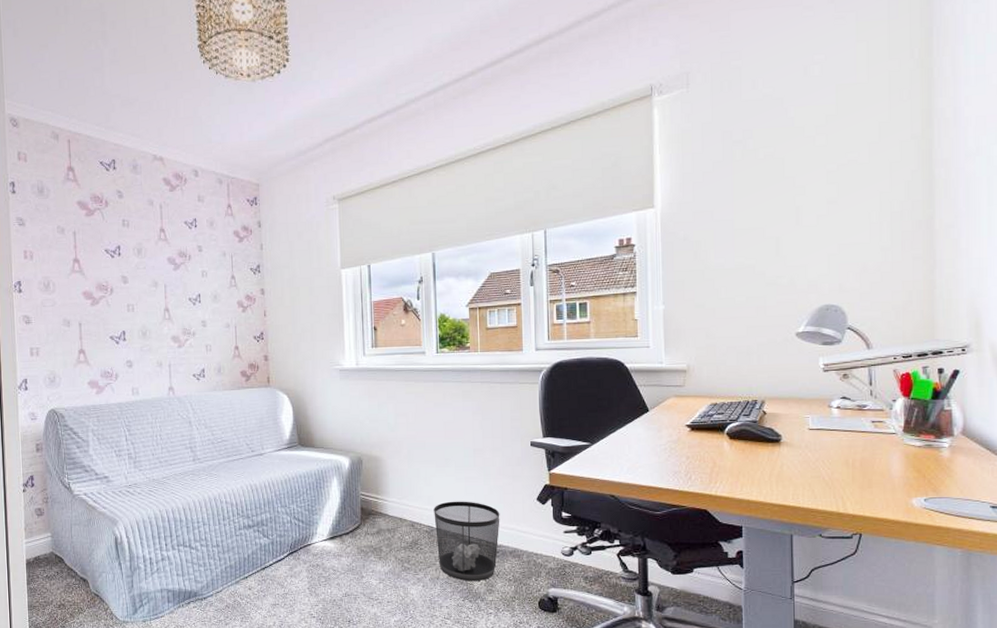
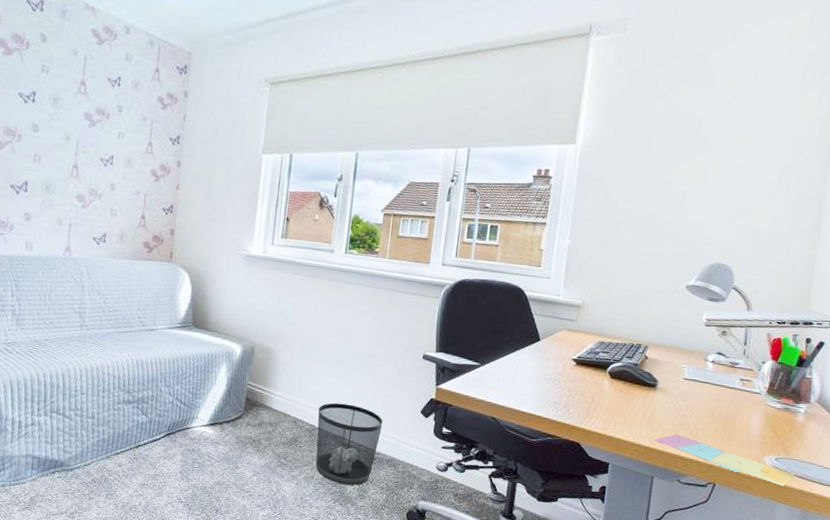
sticky notes: none [788,487,950,528] -> present [655,434,795,487]

